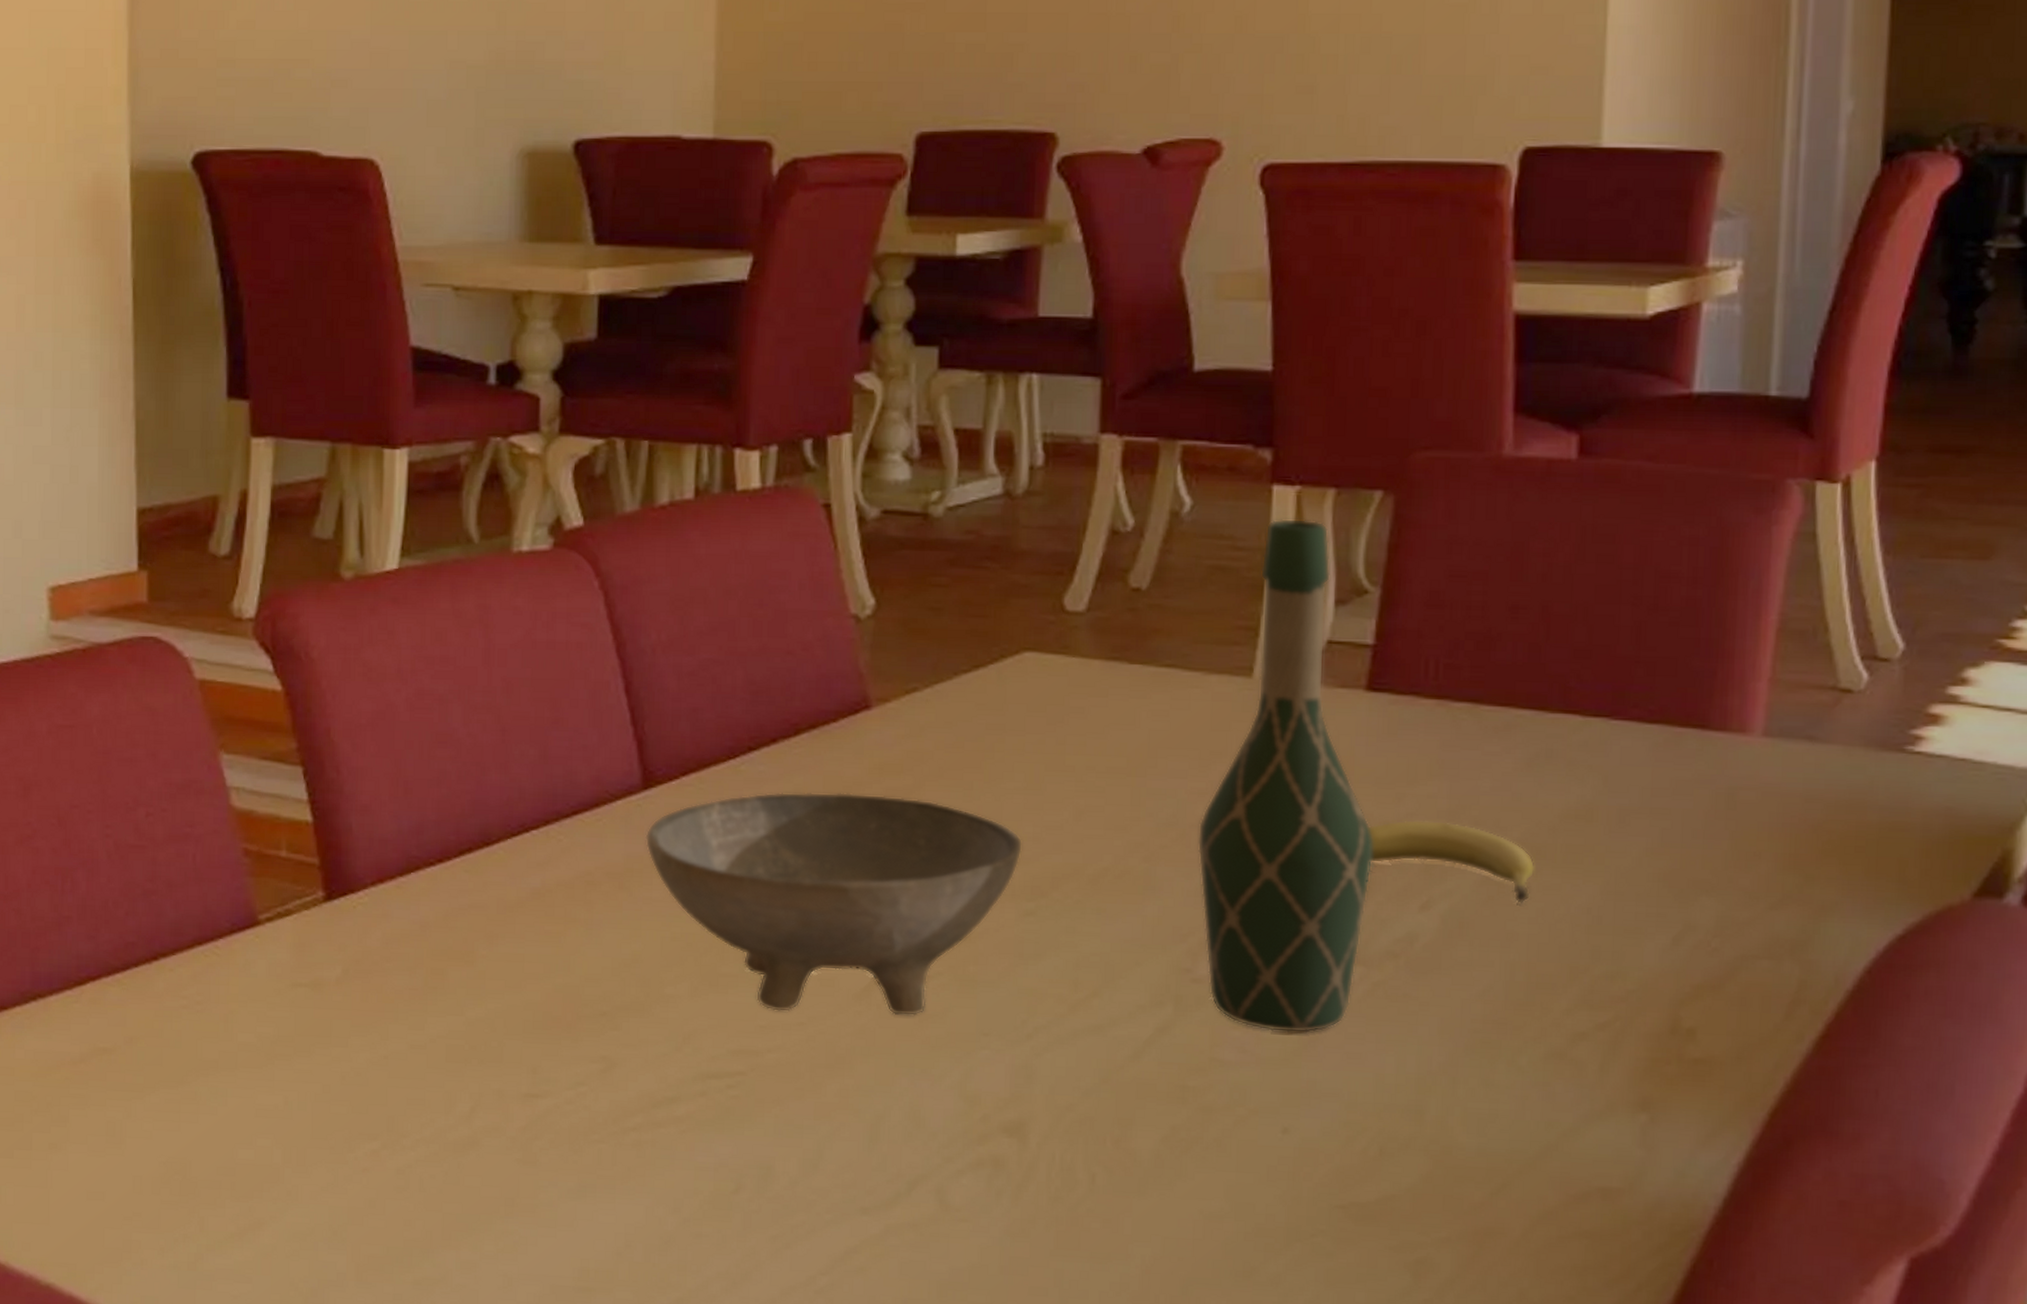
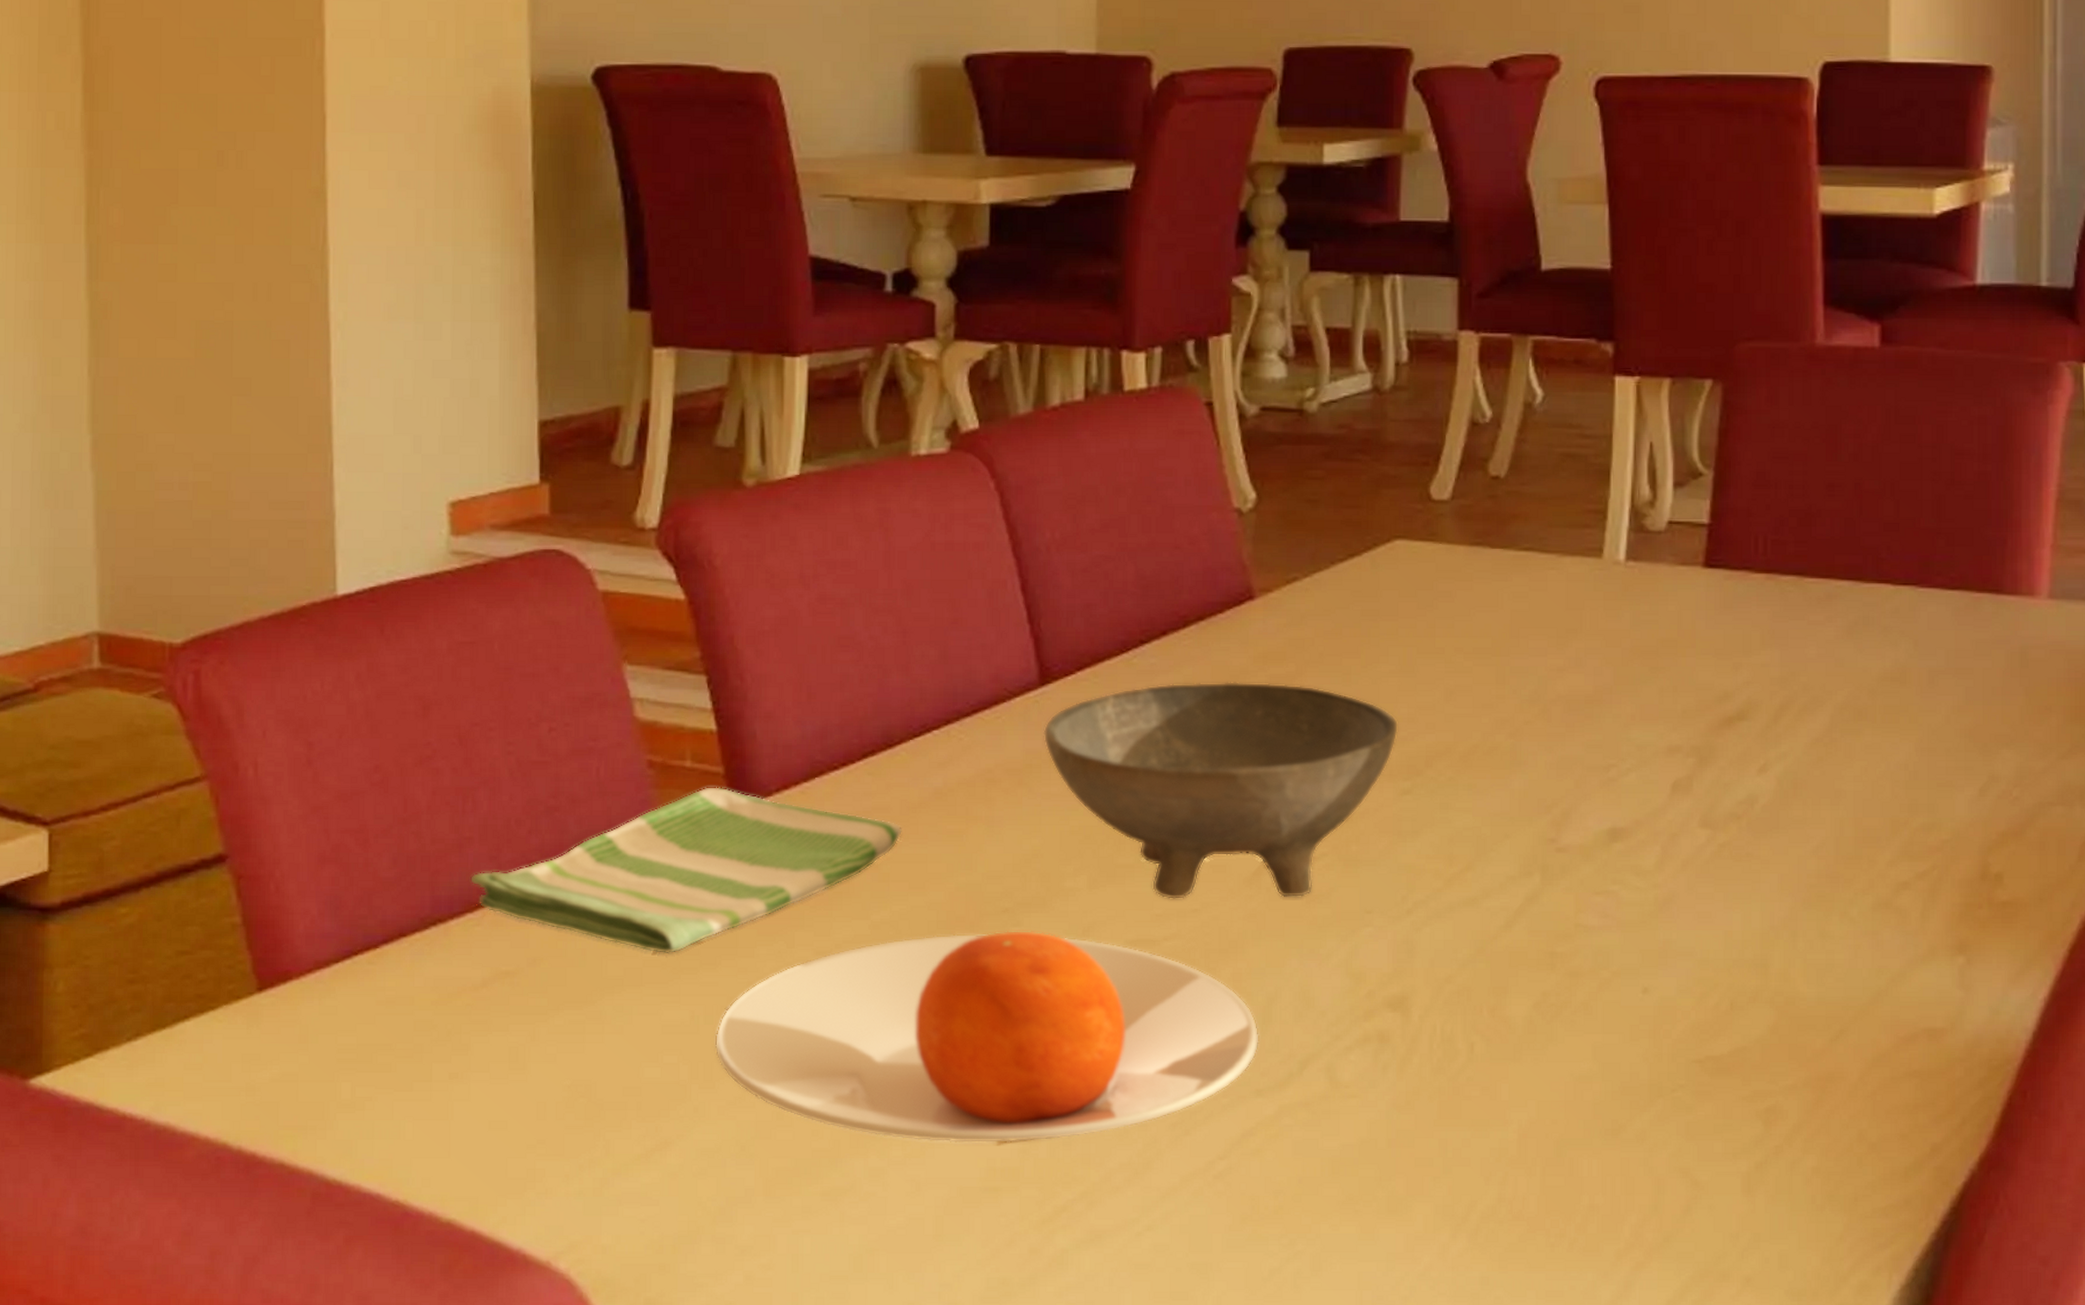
dish towel: none [69,876,500,1040] -> present [470,786,903,954]
plate: none [308,1034,866,1245] -> present [714,930,1259,1144]
wine bottle: present [1197,518,1373,1034] -> none [1557,407,1715,896]
fruit: present [1368,819,1535,903] -> none [1710,687,1858,762]

